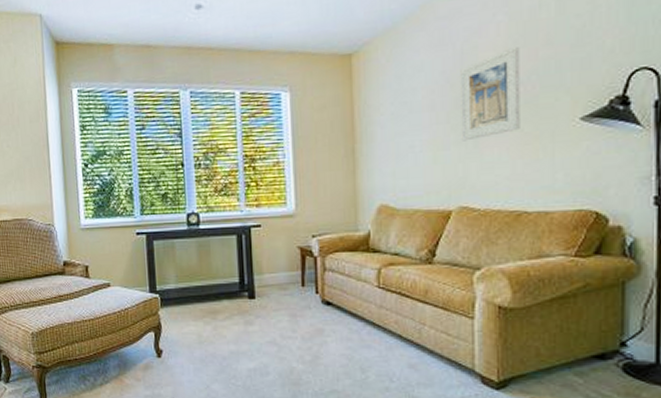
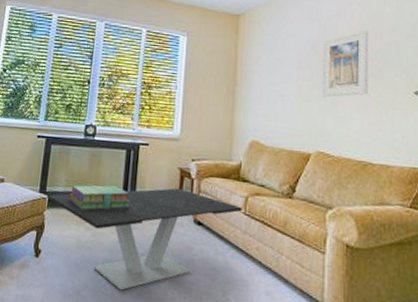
coffee table: none [160,269,375,380] -> present [48,188,242,291]
stack of books: none [182,275,249,304] -> present [69,185,131,210]

